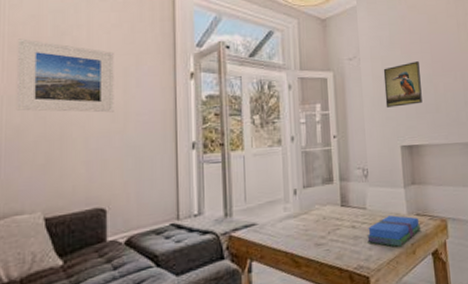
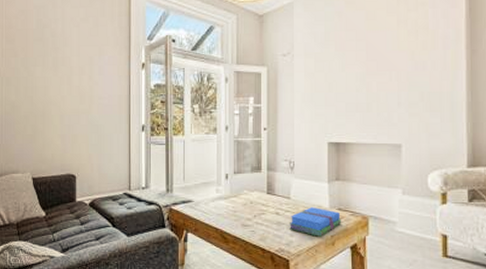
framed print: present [15,38,114,113] -> none [11,30,82,95]
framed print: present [383,61,422,108] -> none [316,59,353,104]

